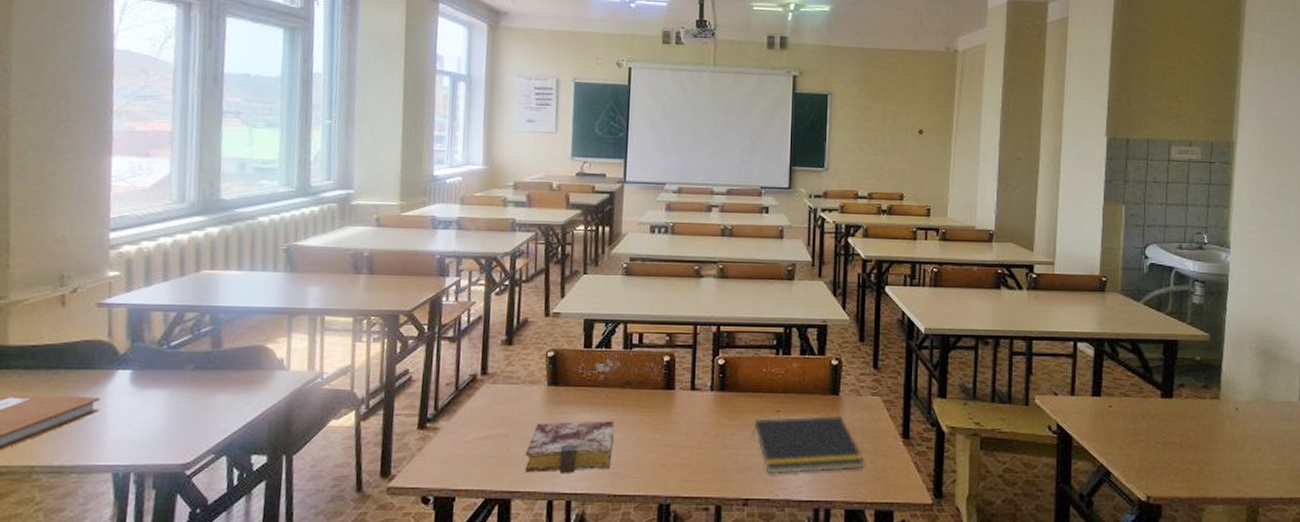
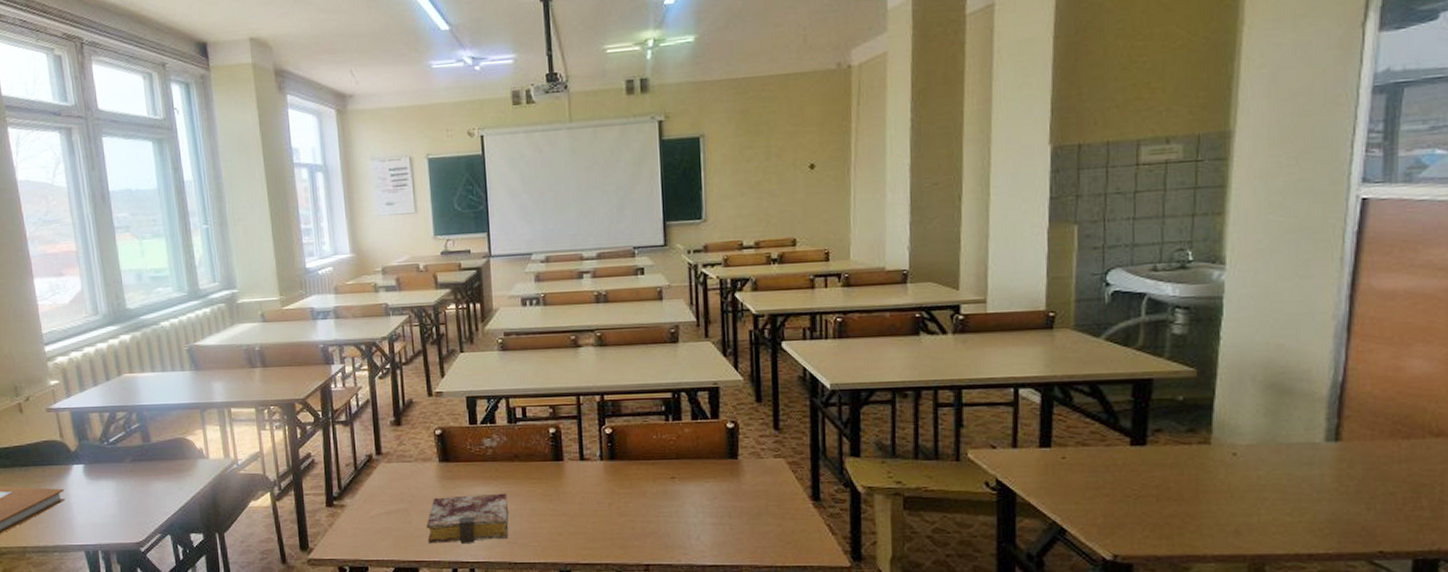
notepad: present [752,415,864,473] -> none [647,479,771,539]

